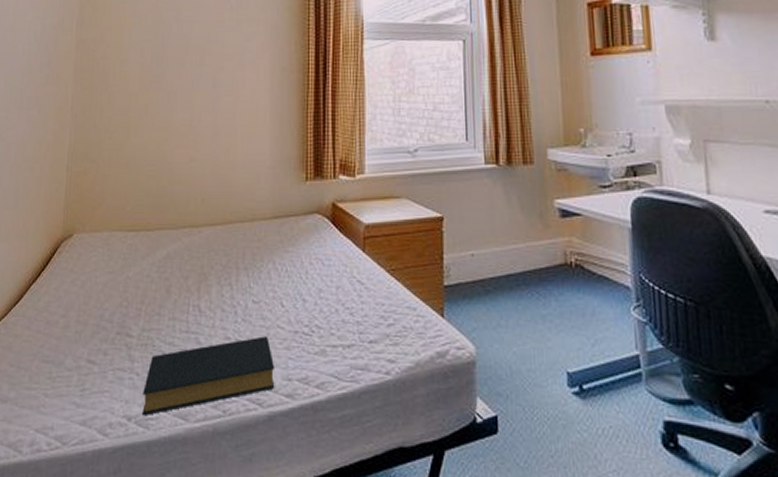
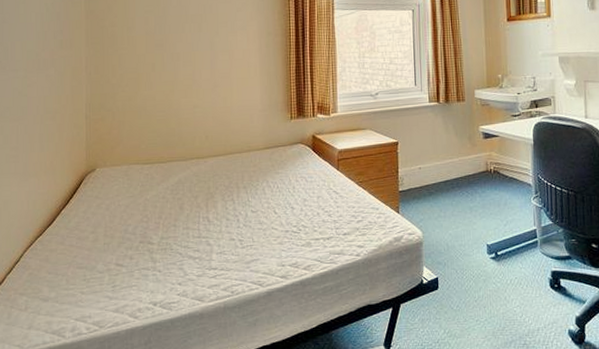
hardback book: present [142,336,275,416] -> none [165,236,272,301]

